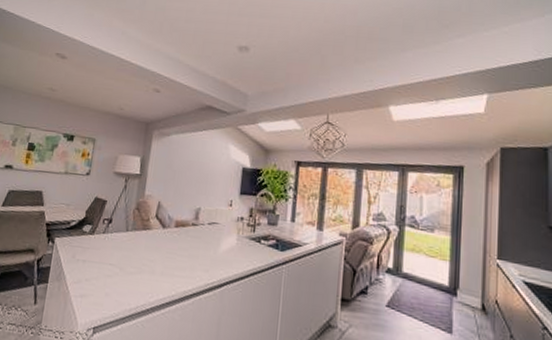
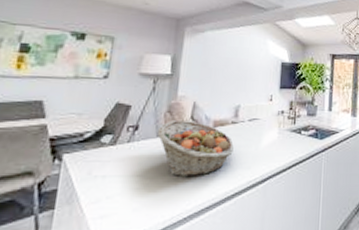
fruit basket: none [126,217,194,272] -> present [156,119,234,176]

